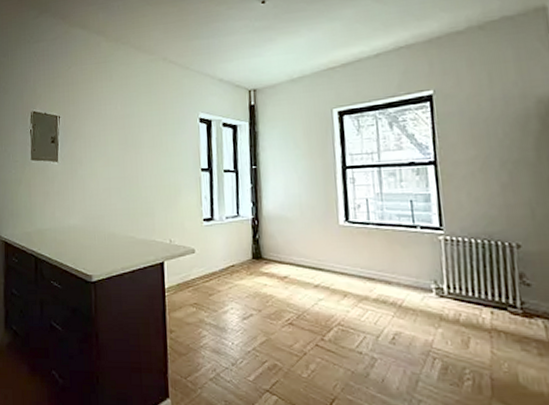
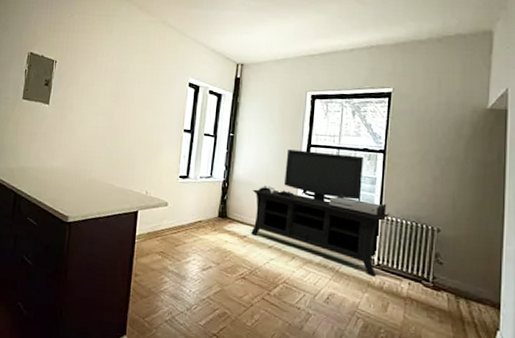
media console: none [286,171,457,309] -> present [251,149,389,277]

